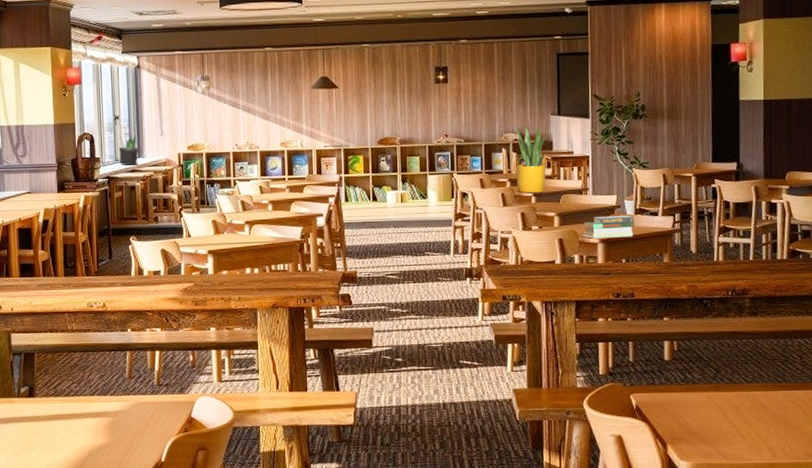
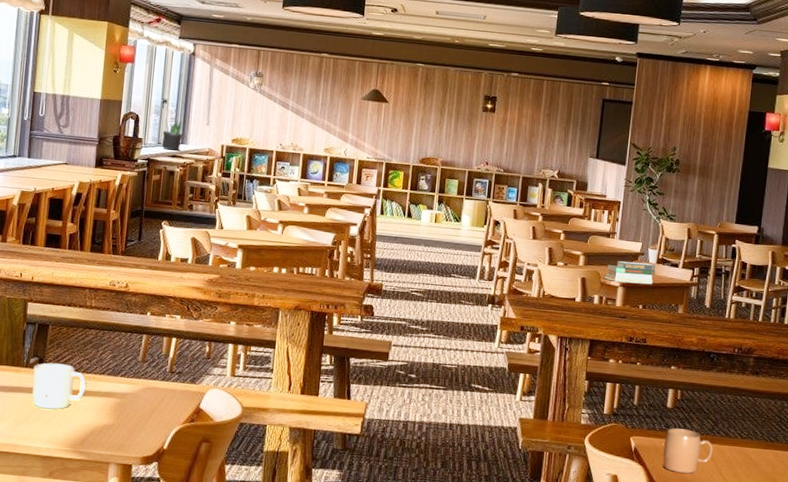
mug: none [25,390,78,436] -> present [31,362,86,410]
planter: present [516,126,549,193] -> none [548,165,584,231]
mug: none [666,380,719,425] -> present [663,428,714,474]

